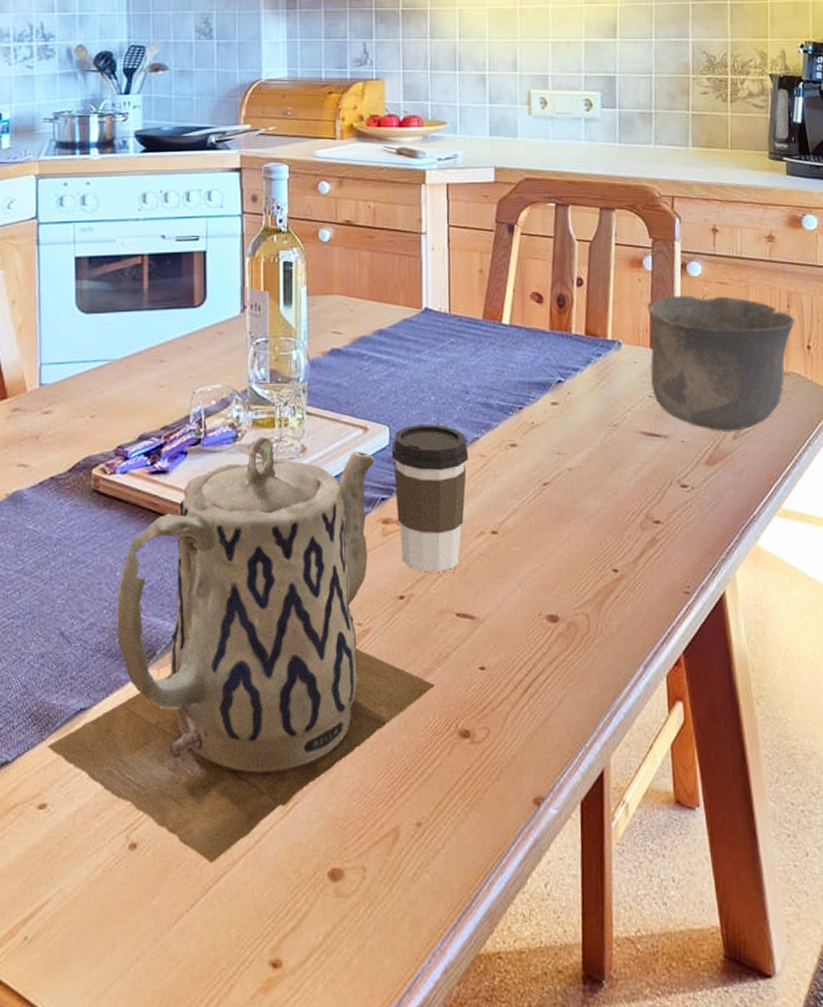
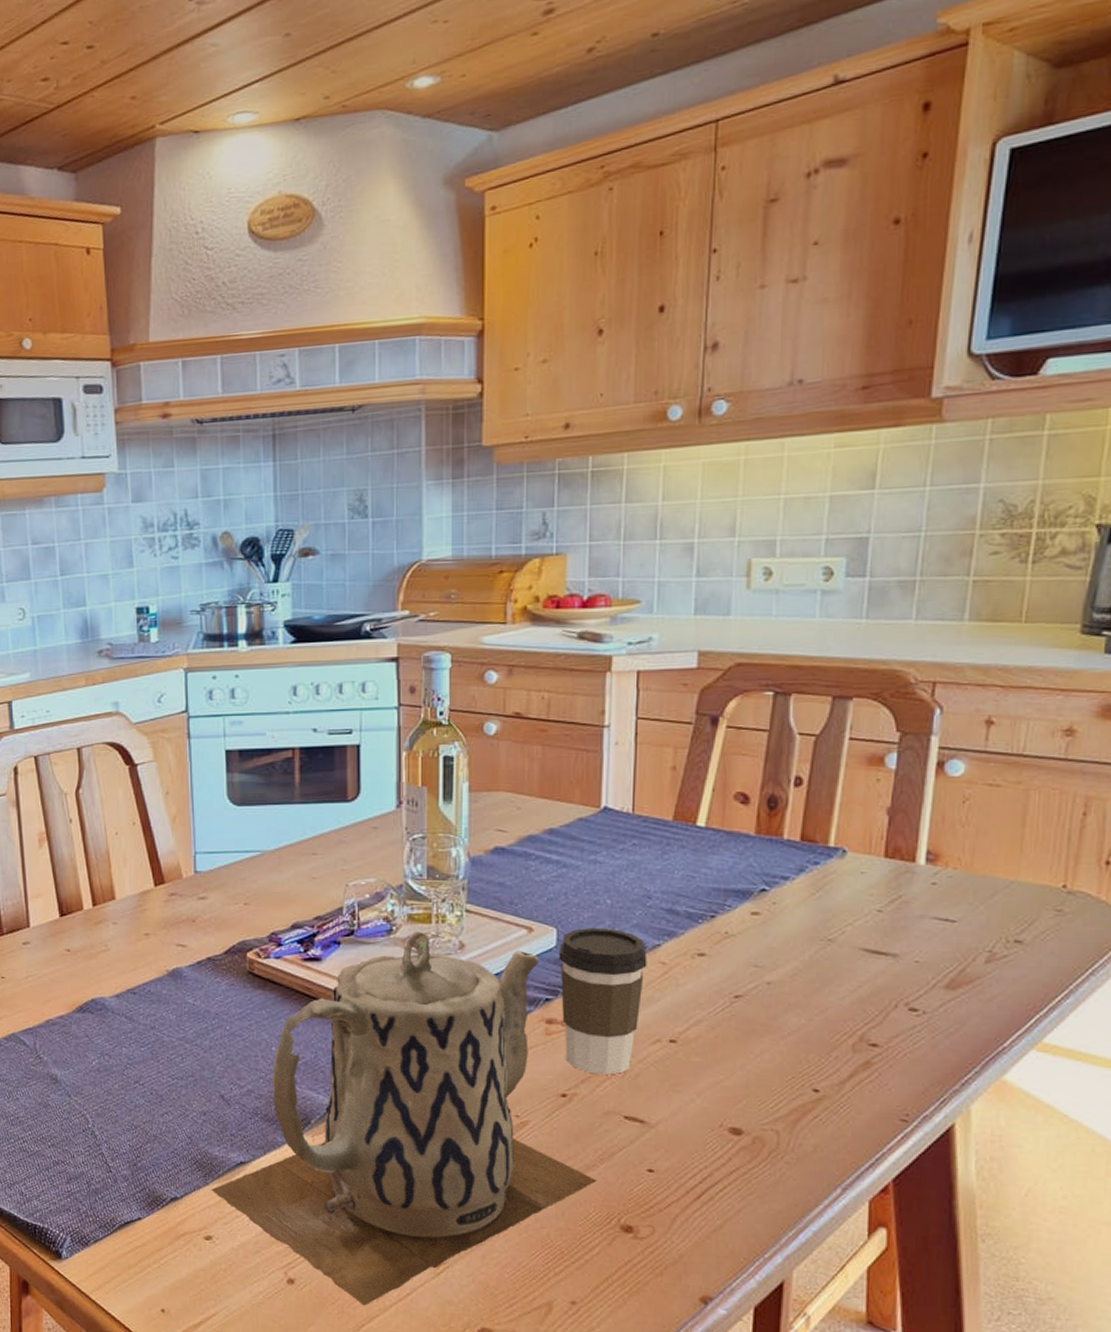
cup: present [648,295,796,431] -> none [882,799,1093,954]

